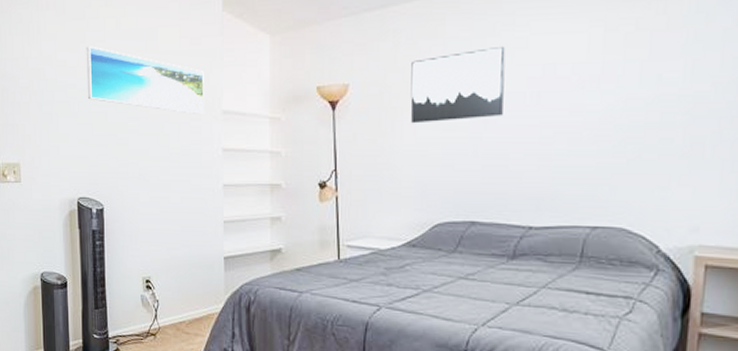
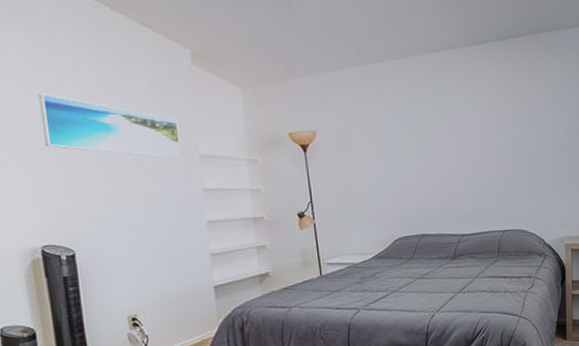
wall art: present [410,45,505,124] -> none [366,102,437,162]

